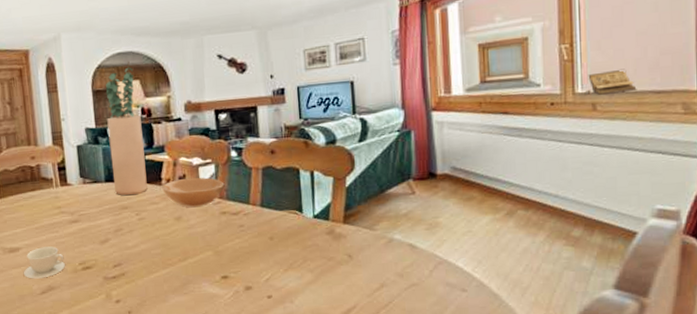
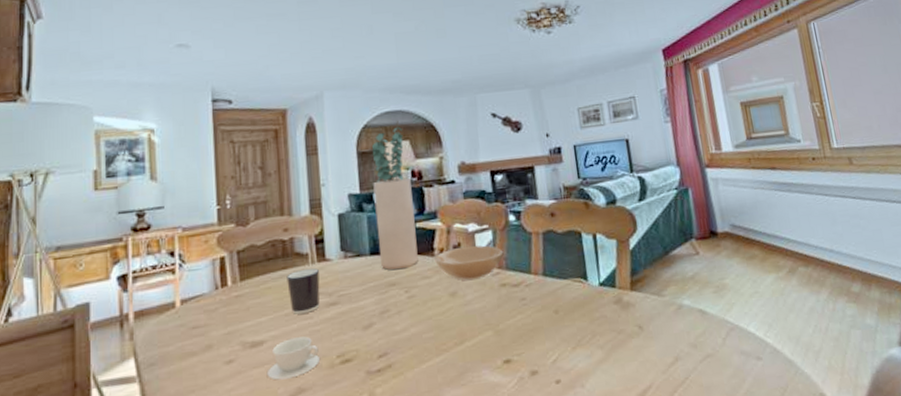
mug: none [35,191,64,228] -> present [286,268,320,315]
book: present [583,68,637,96] -> none [838,124,884,151]

